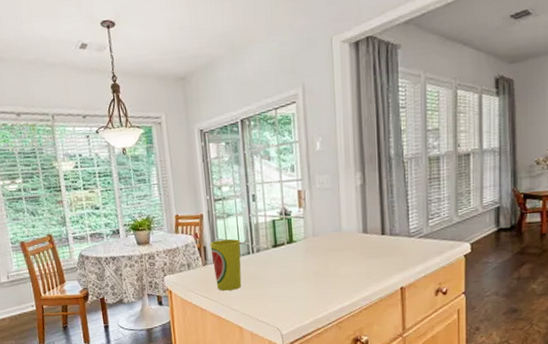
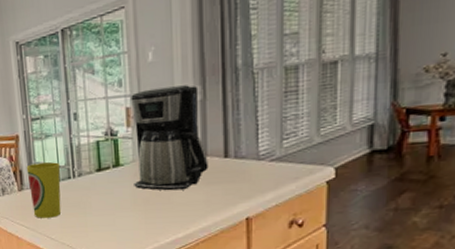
coffee maker: none [302,171,369,265] -> present [131,85,208,191]

